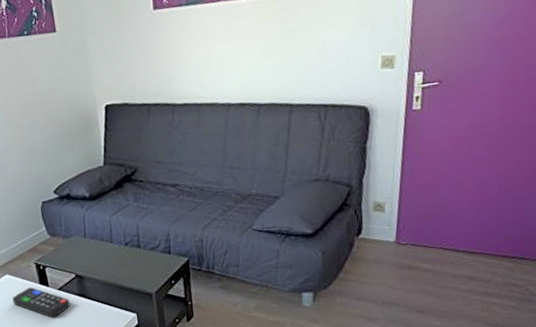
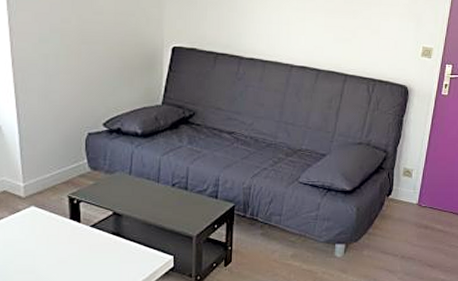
remote control: present [12,287,71,318] -> none [34,222,102,256]

